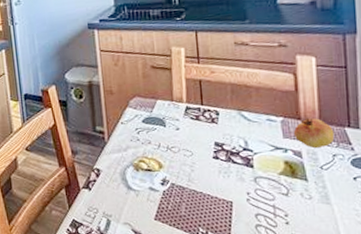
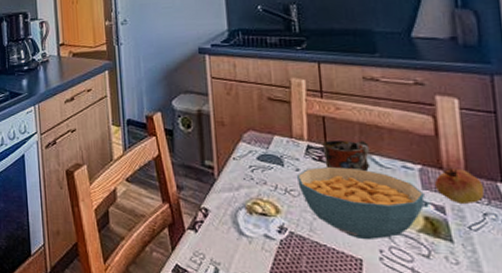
cereal bowl: none [177,123,285,185] -> present [297,167,425,240]
mug: none [199,99,240,127] -> present [322,140,371,172]

